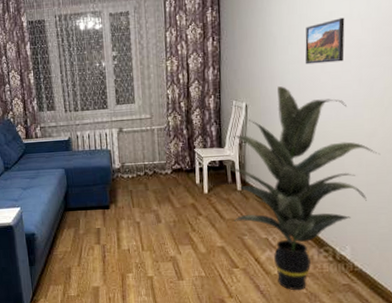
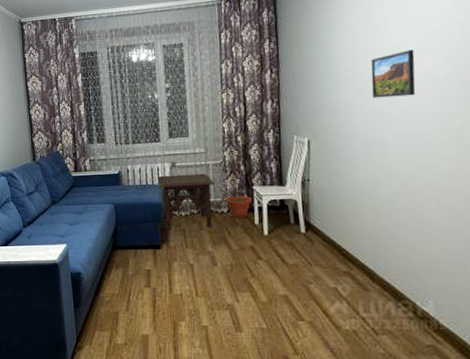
side table: none [106,138,160,191] -> present [158,173,216,229]
plant pot: none [168,158,194,179] -> present [225,195,252,218]
indoor plant: present [230,86,381,291] -> none [293,121,463,351]

